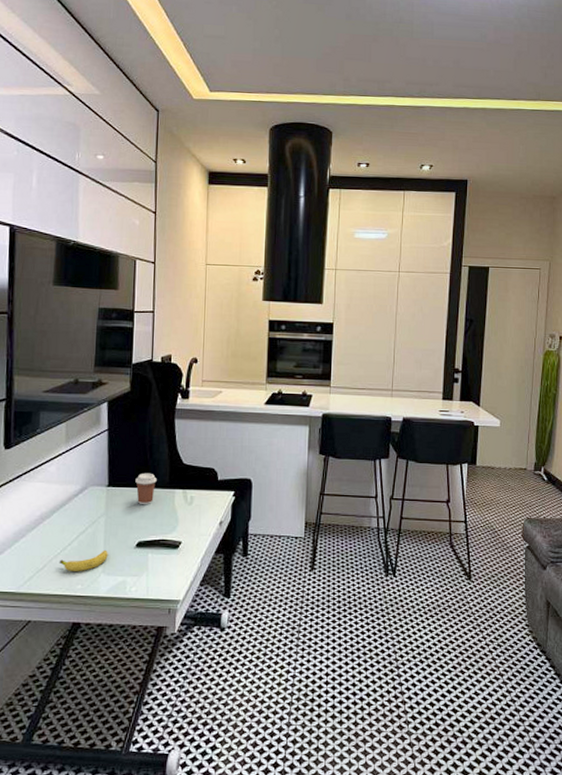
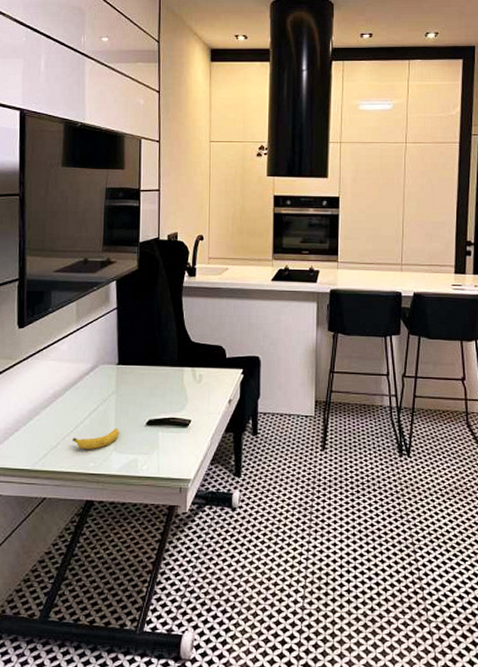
coffee cup: present [135,473,157,505] -> none [145,351,166,383]

